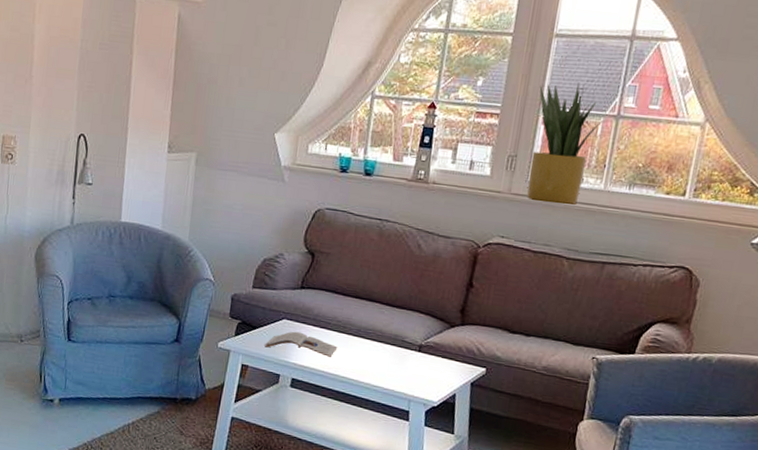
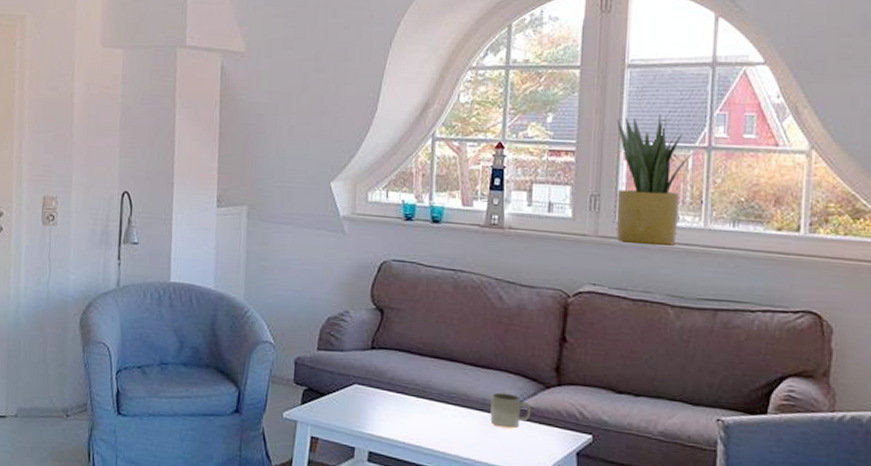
magazine: present [265,331,338,359] -> none [335,397,418,428]
mug: none [399,330,437,362] -> present [490,392,532,429]

